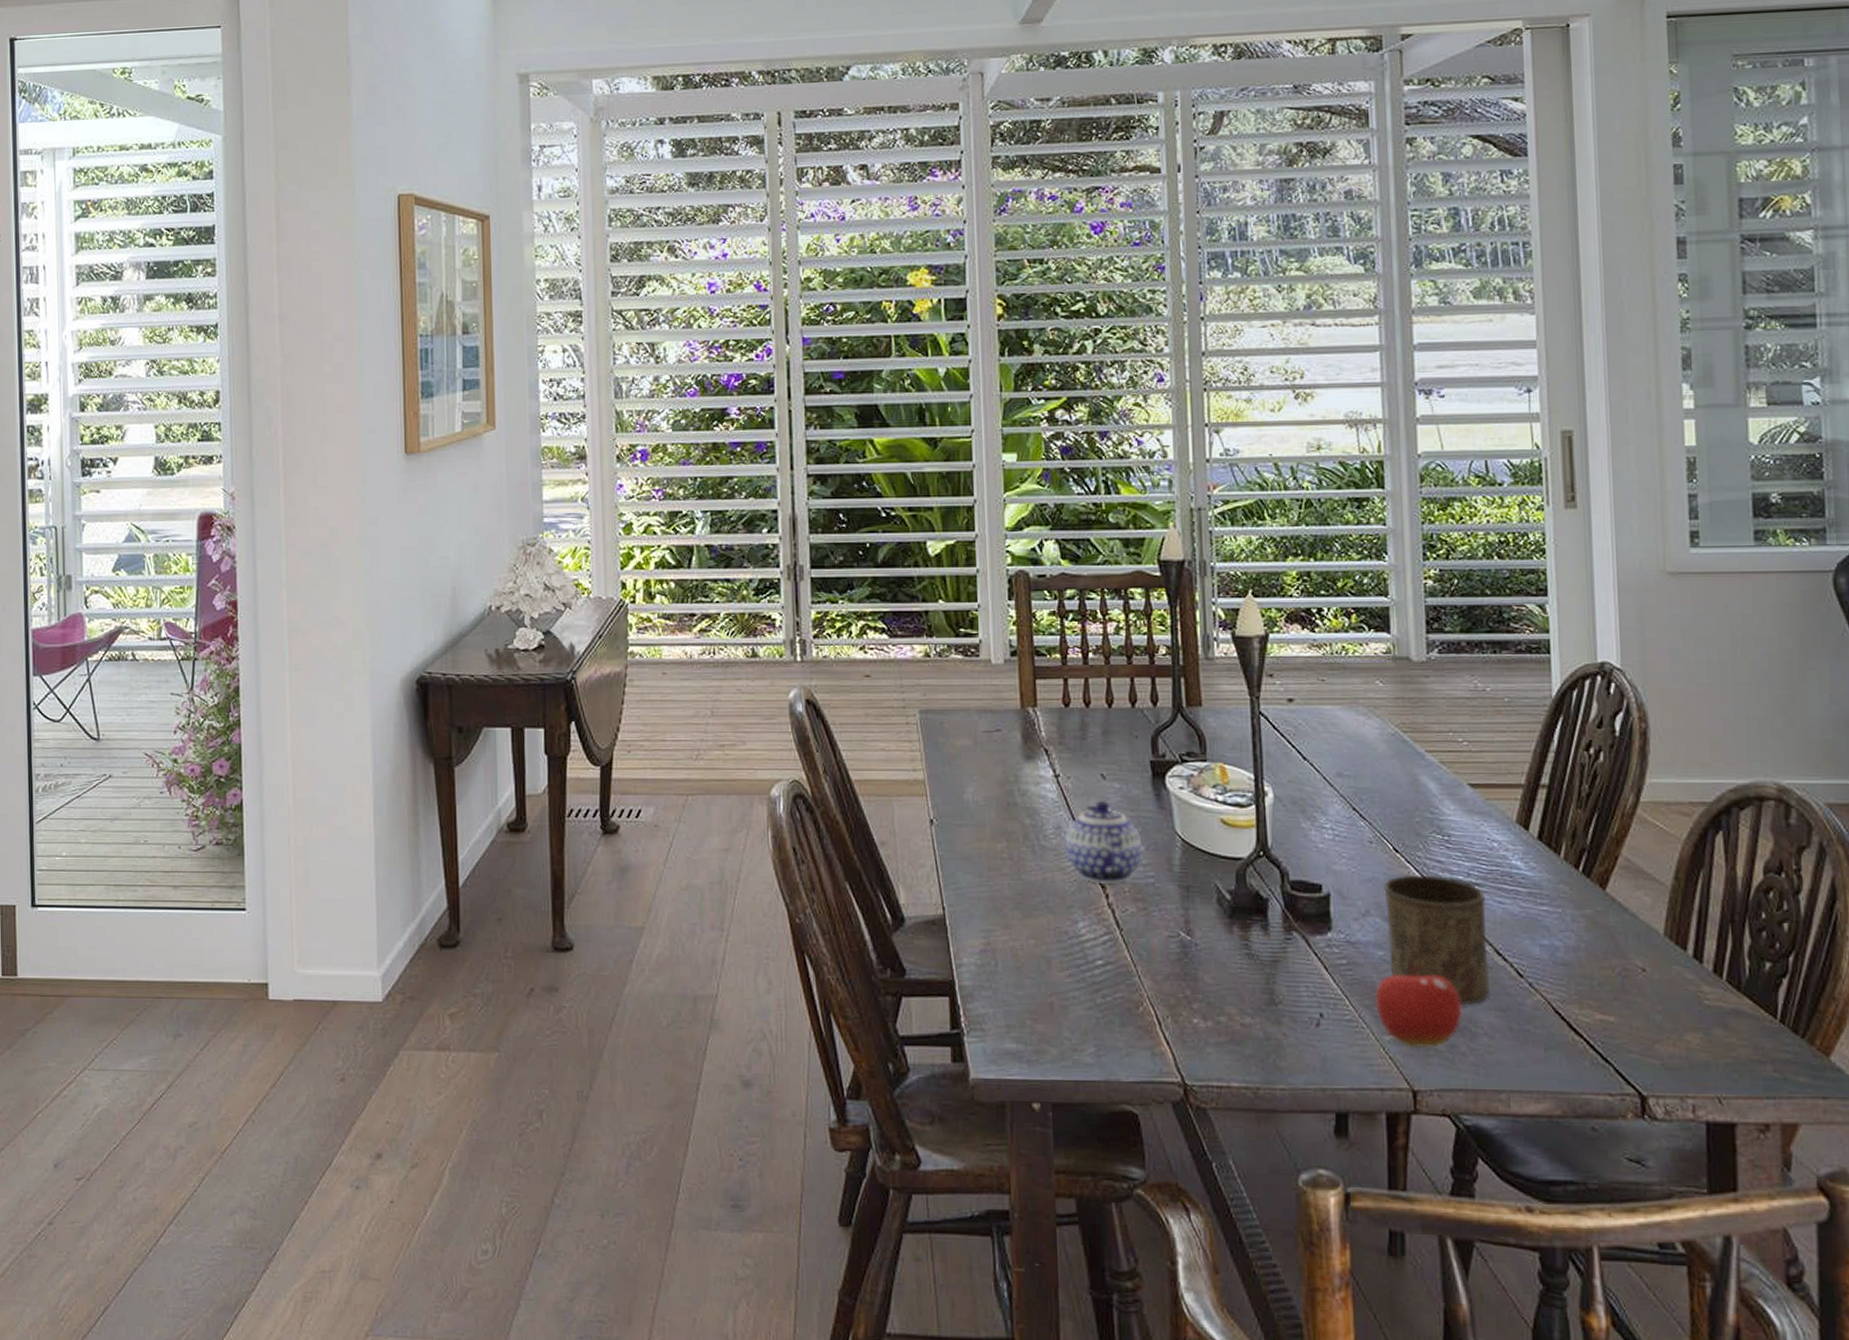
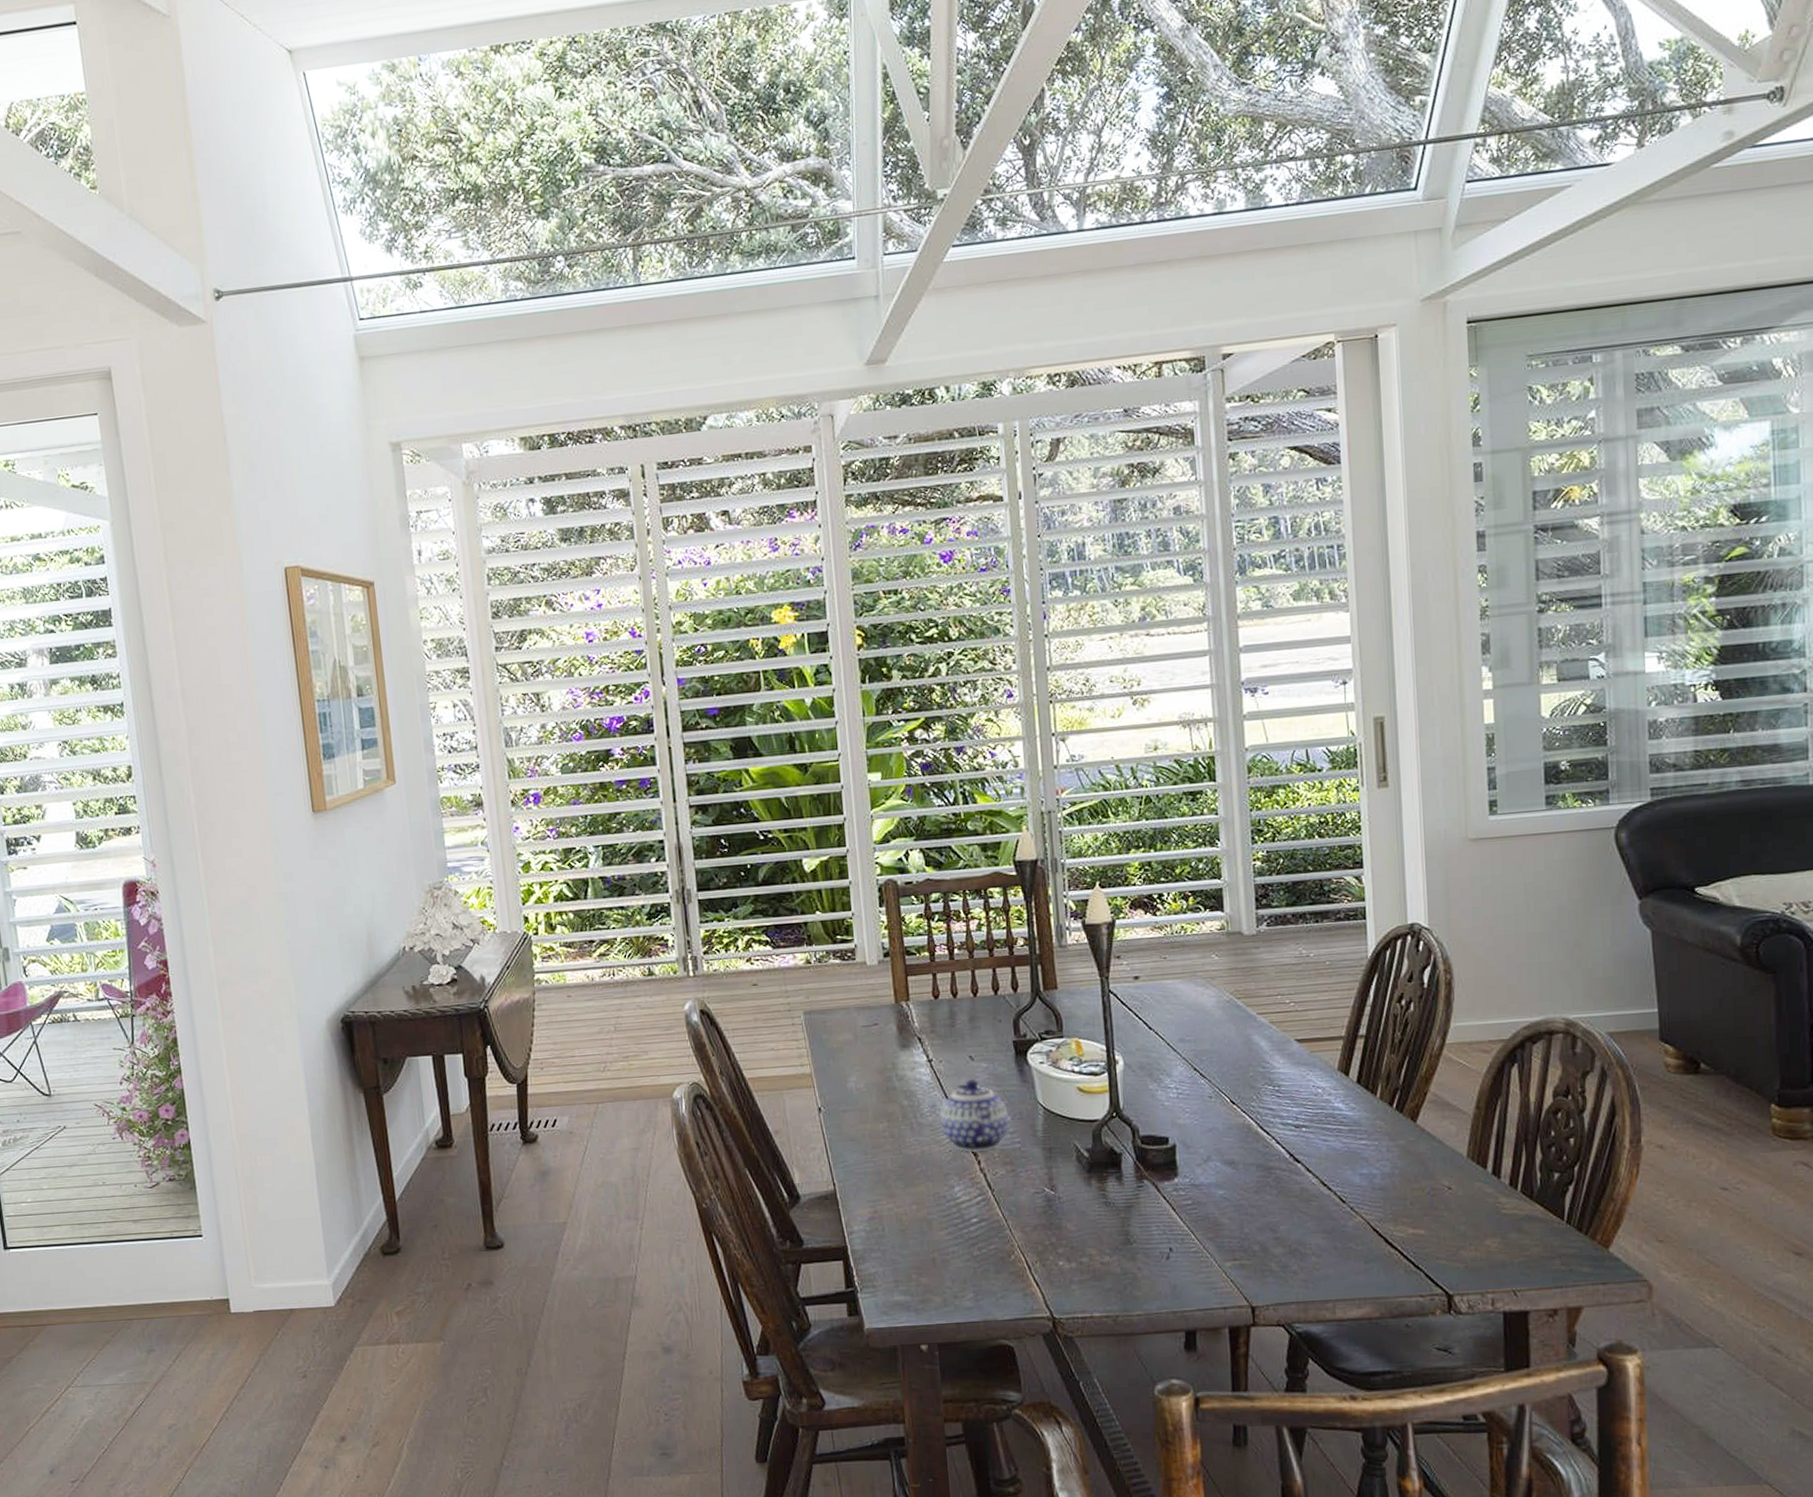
fruit: present [1375,963,1462,1047] -> none [1217,1198,1293,1270]
cup: present [1384,875,1491,1005] -> none [1223,1121,1318,1230]

